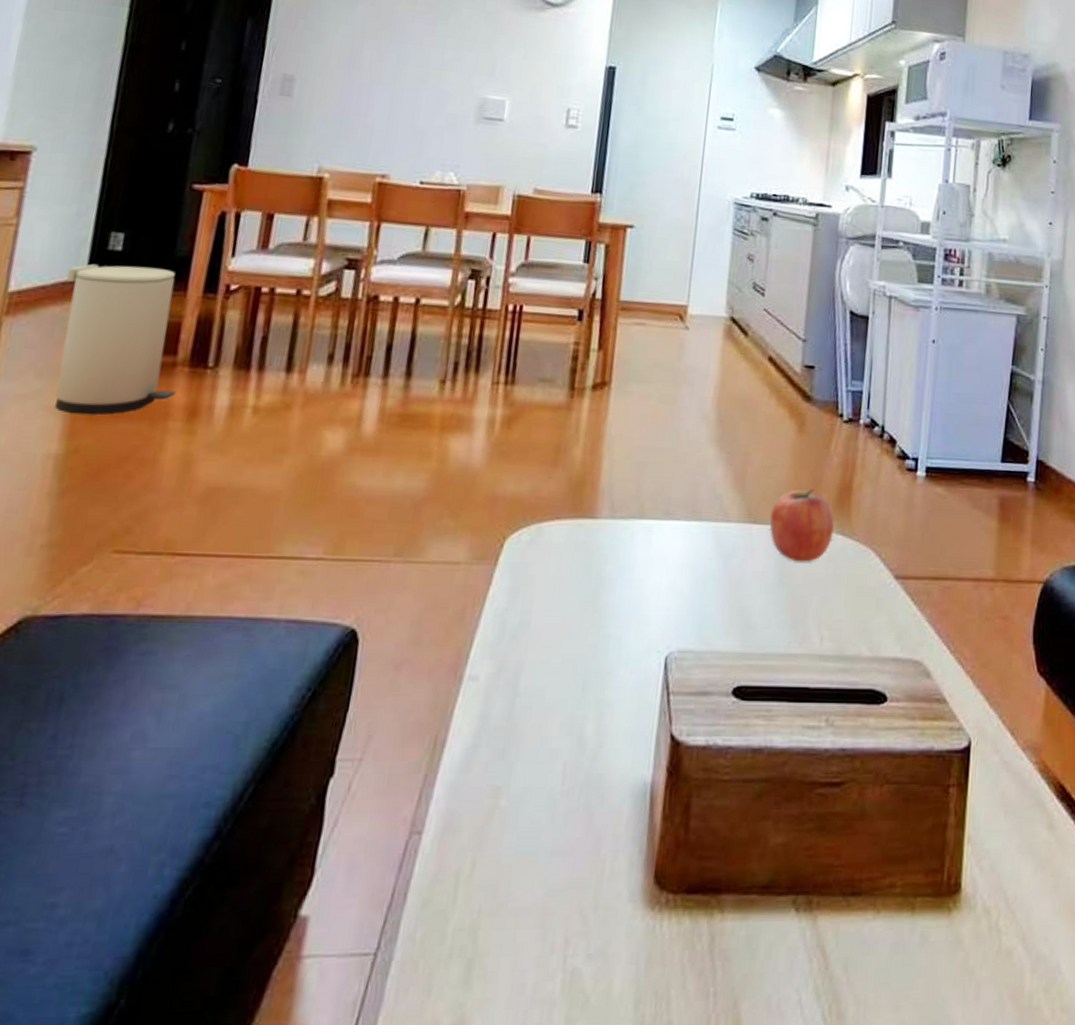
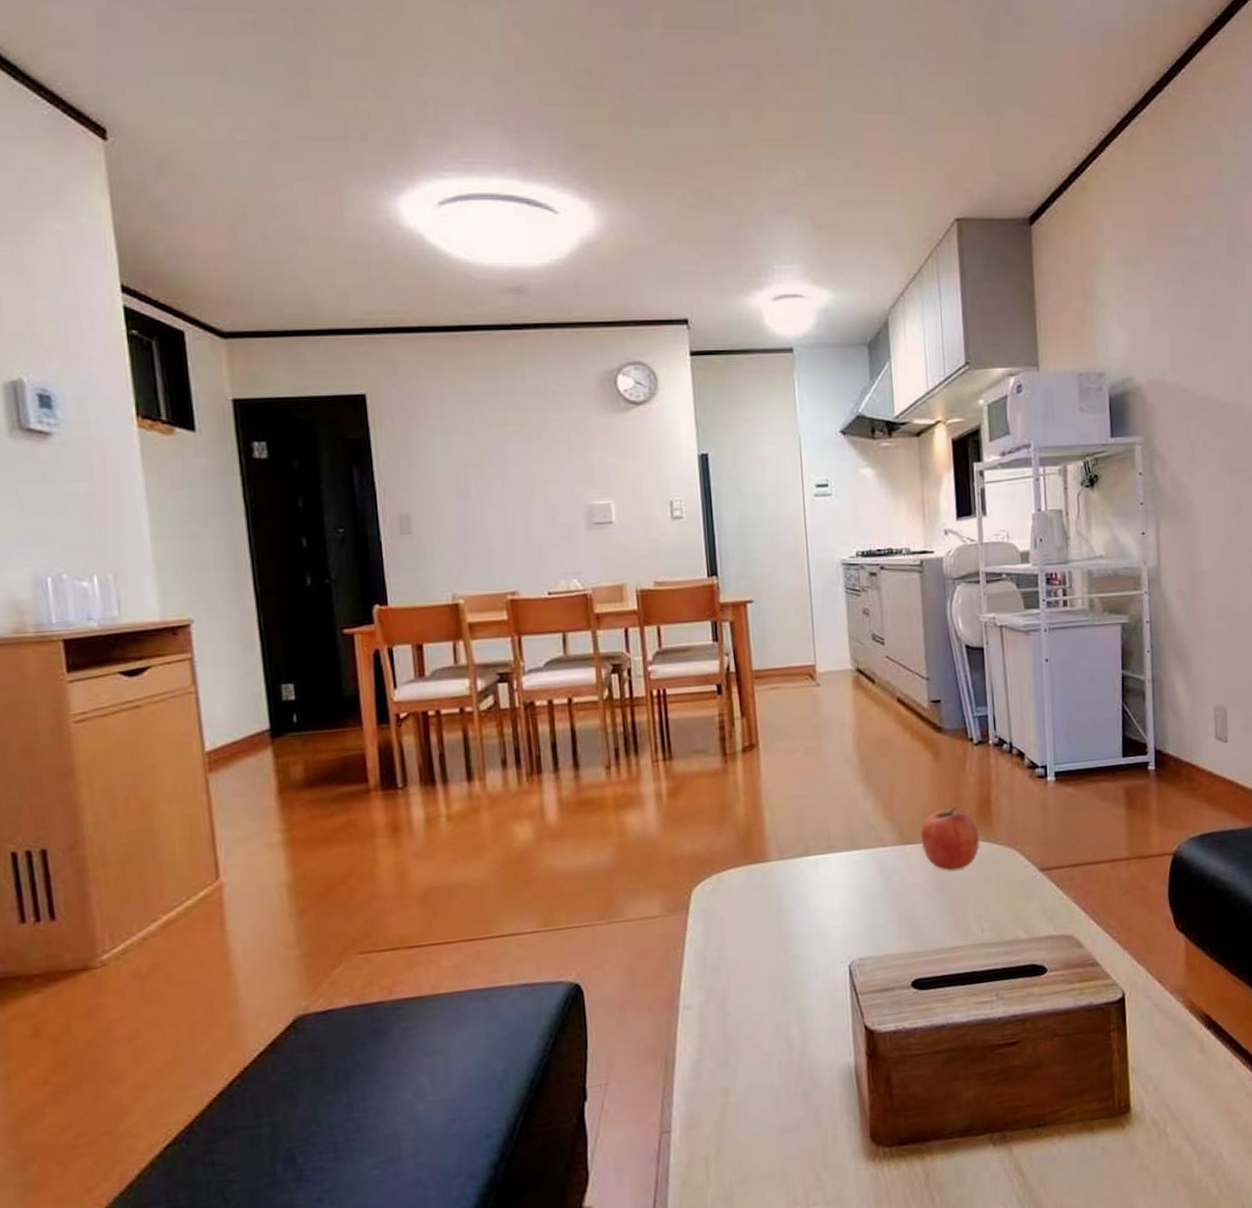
pedal bin: present [55,263,175,415] -> none [252,709,375,846]

